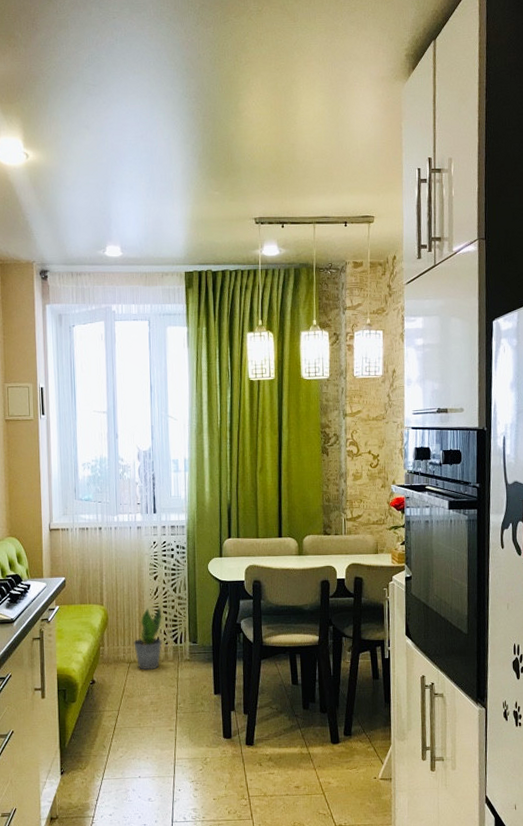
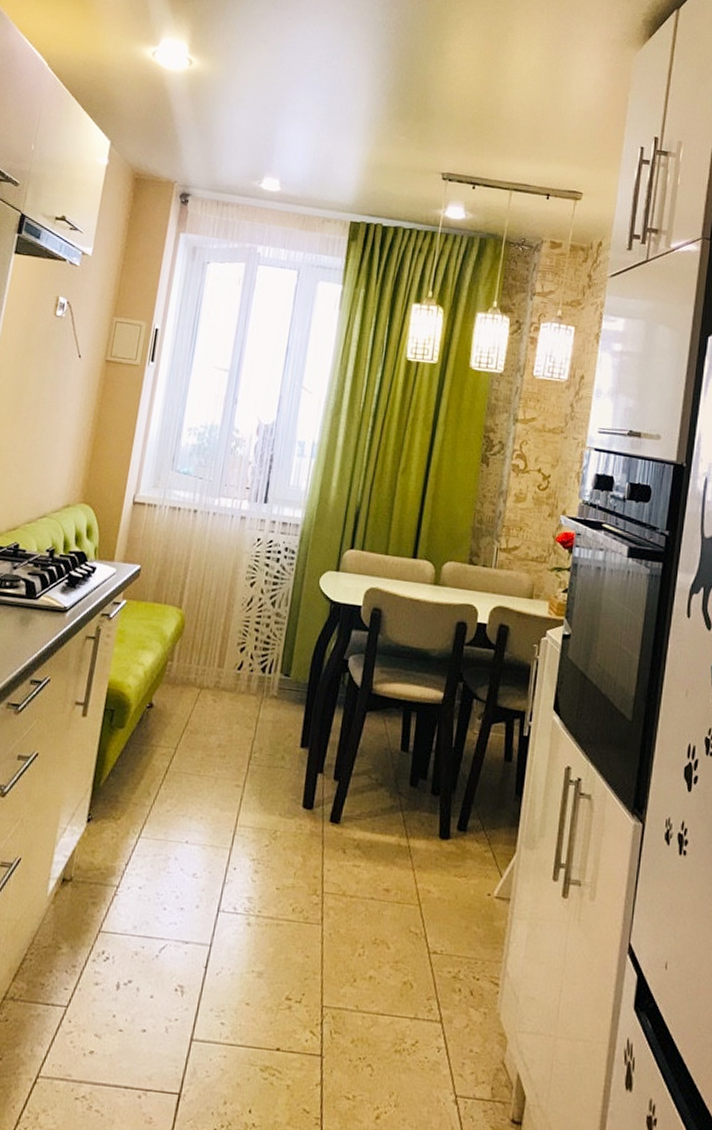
potted plant: present [134,606,162,670] -> none [209,621,253,702]

